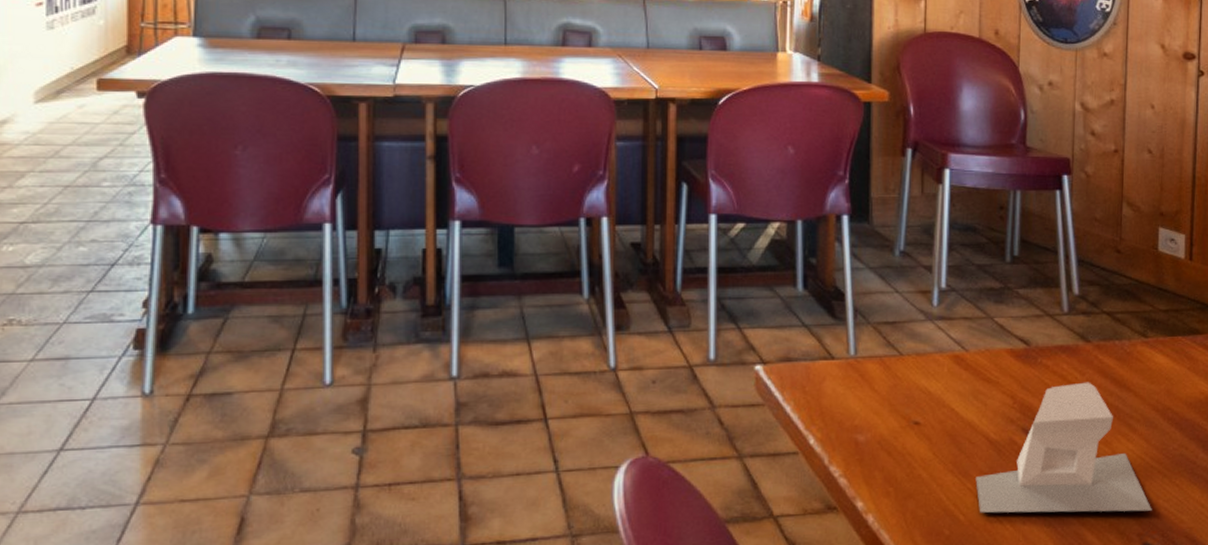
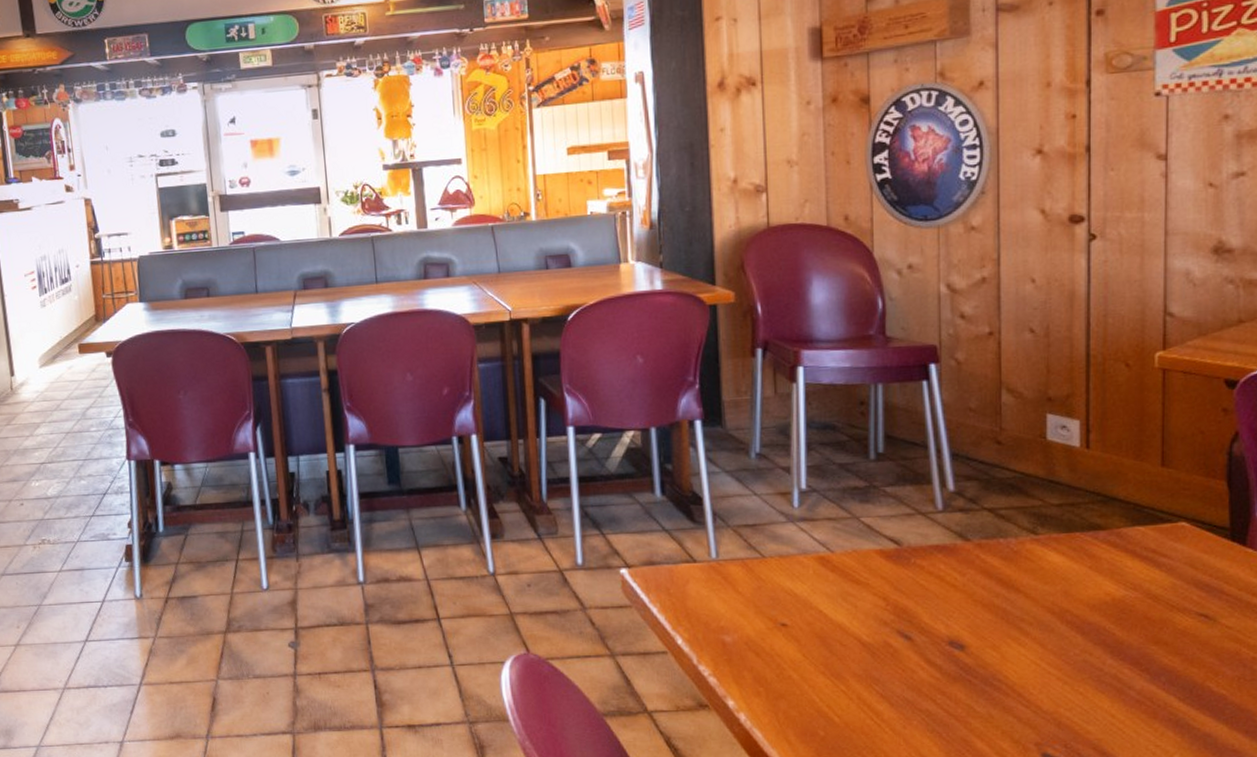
napkin holder: present [976,382,1152,513] -> none [849,583,1052,720]

